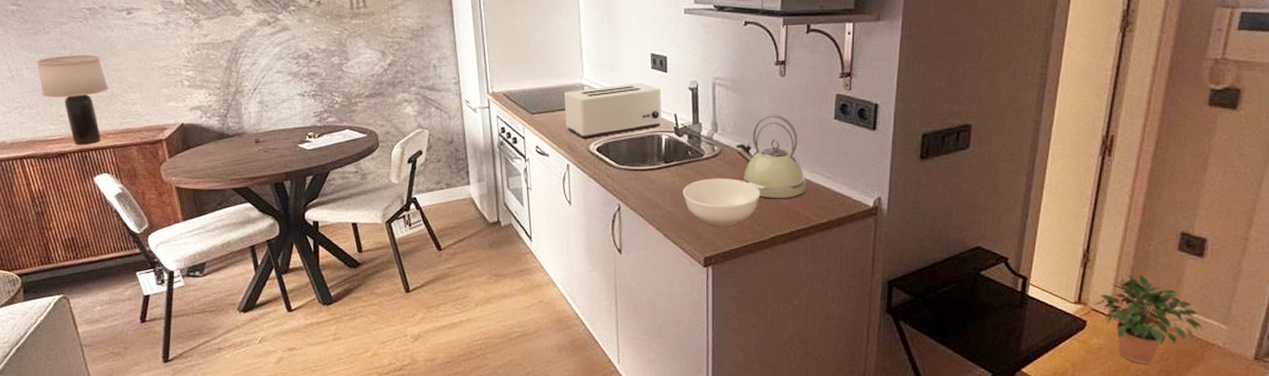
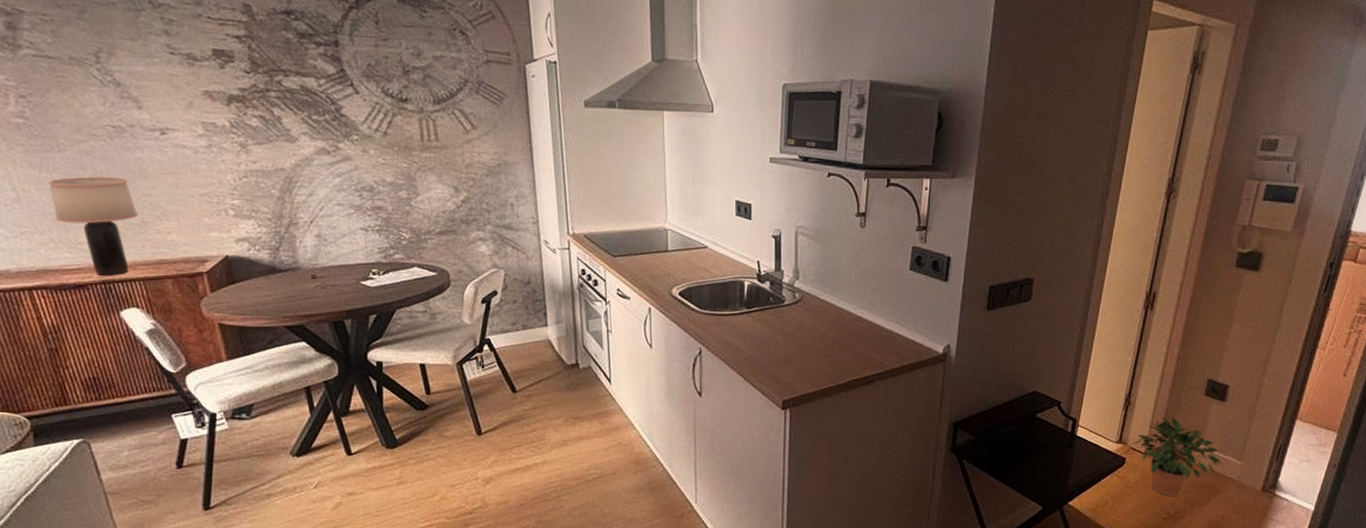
toaster: present [564,82,662,139] -> none [647,228,745,283]
bowl: present [683,178,761,227] -> none [763,324,838,371]
kettle: present [736,115,808,199] -> none [816,264,883,345]

